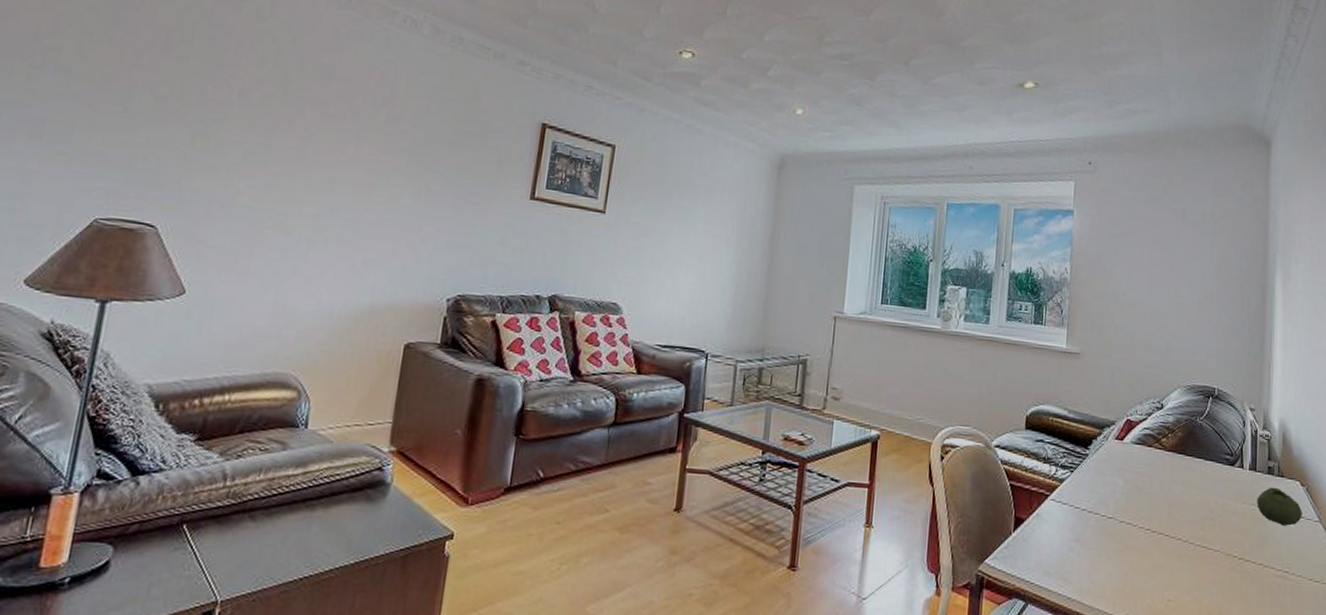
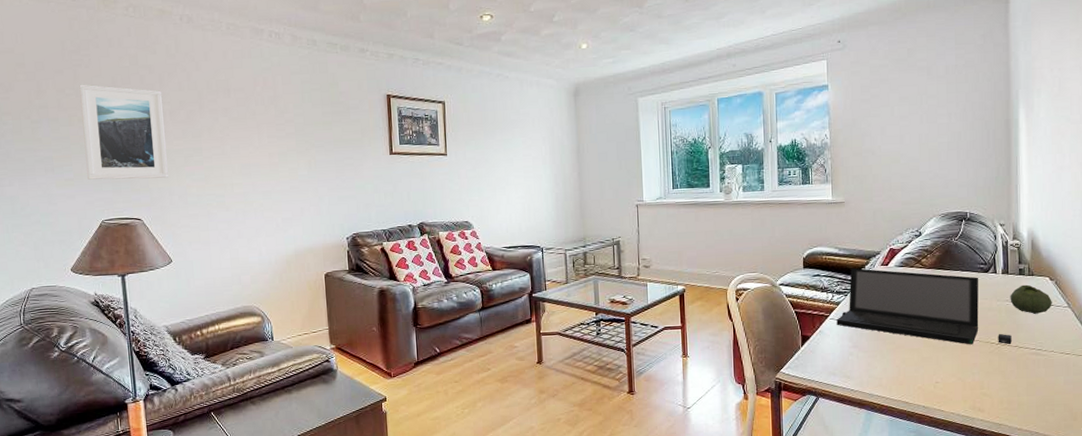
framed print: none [91,30,236,177] -> present [79,84,168,180]
laptop computer: none [1058,437,1257,562] -> present [836,268,1012,345]

